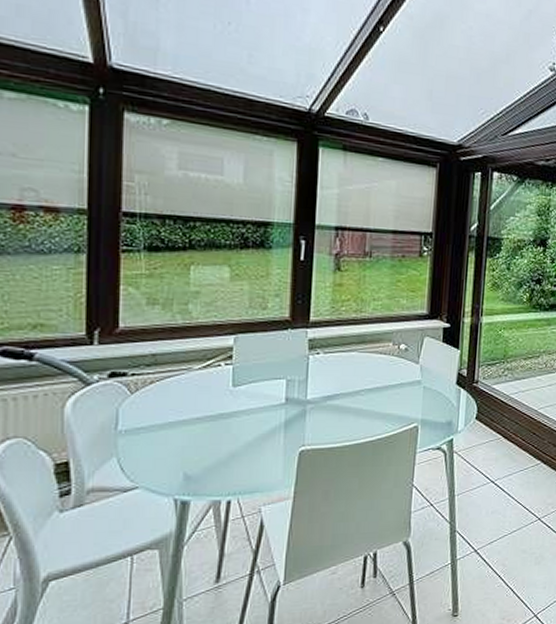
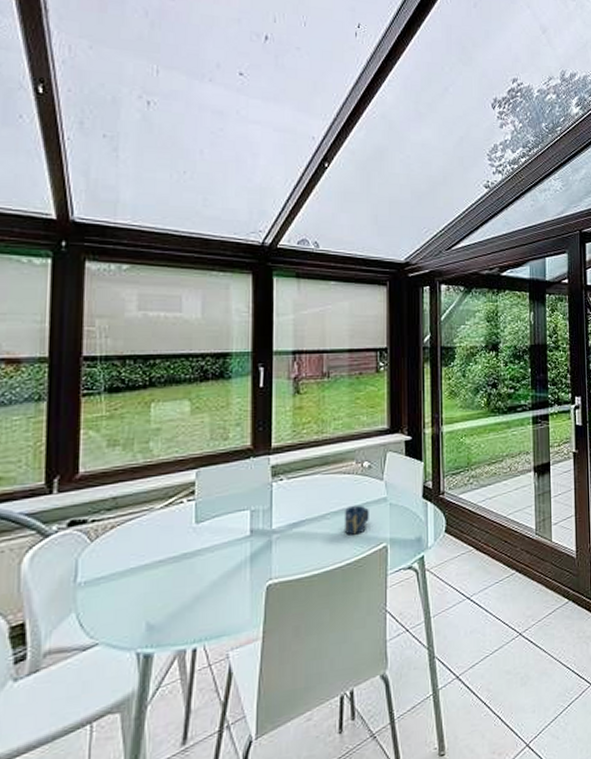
cup: none [377,385,403,413] -> present [344,505,369,535]

